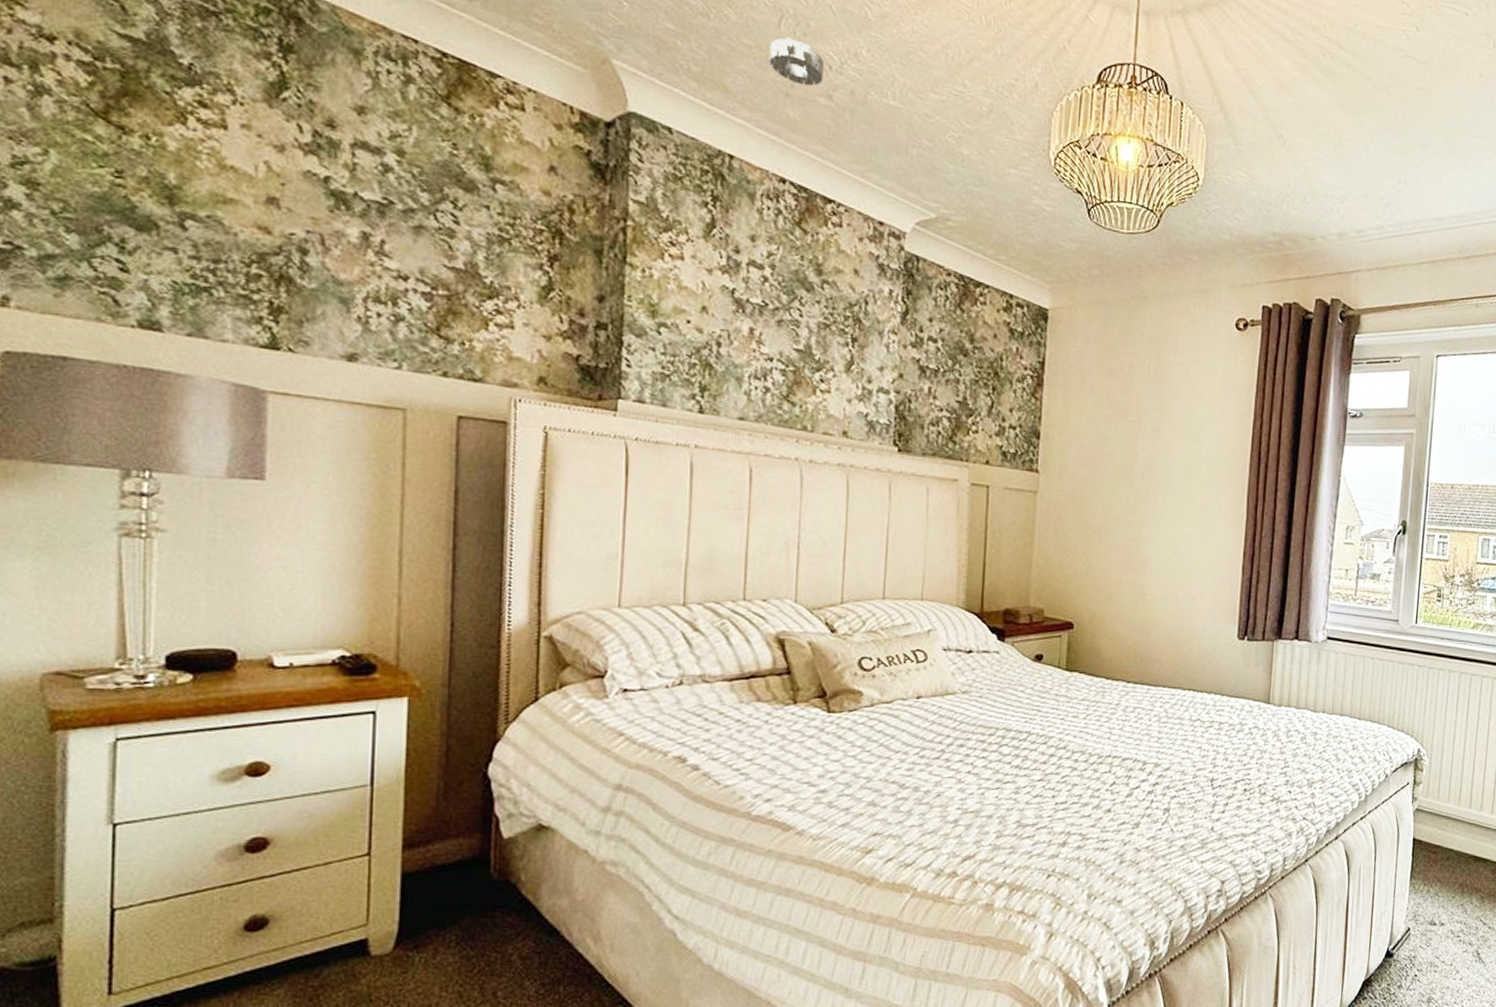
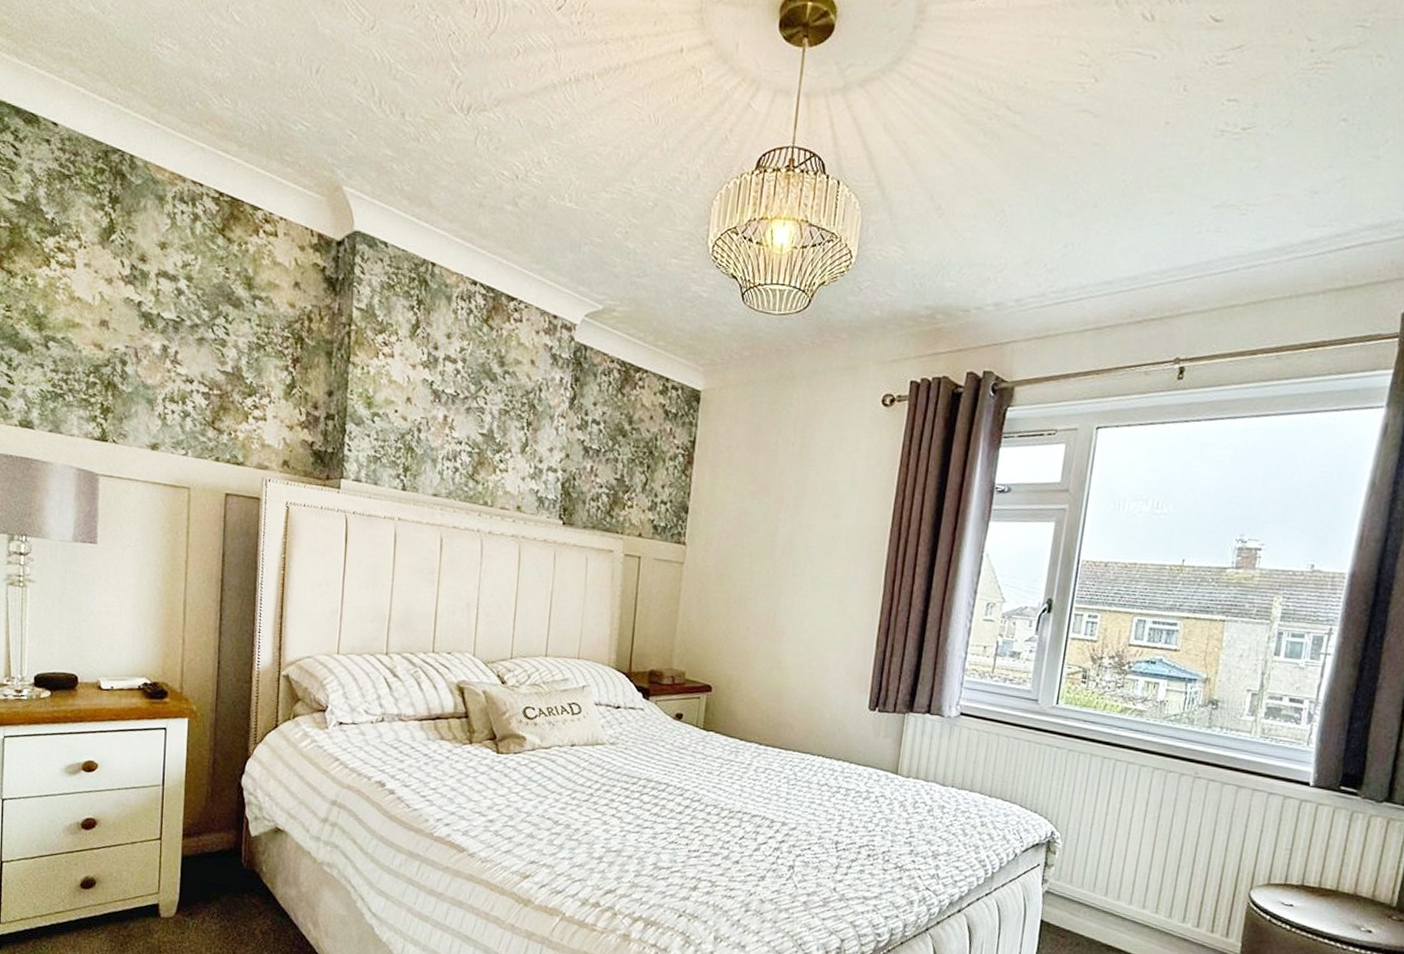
smoke detector: present [768,36,824,87] -> none [466,152,512,196]

